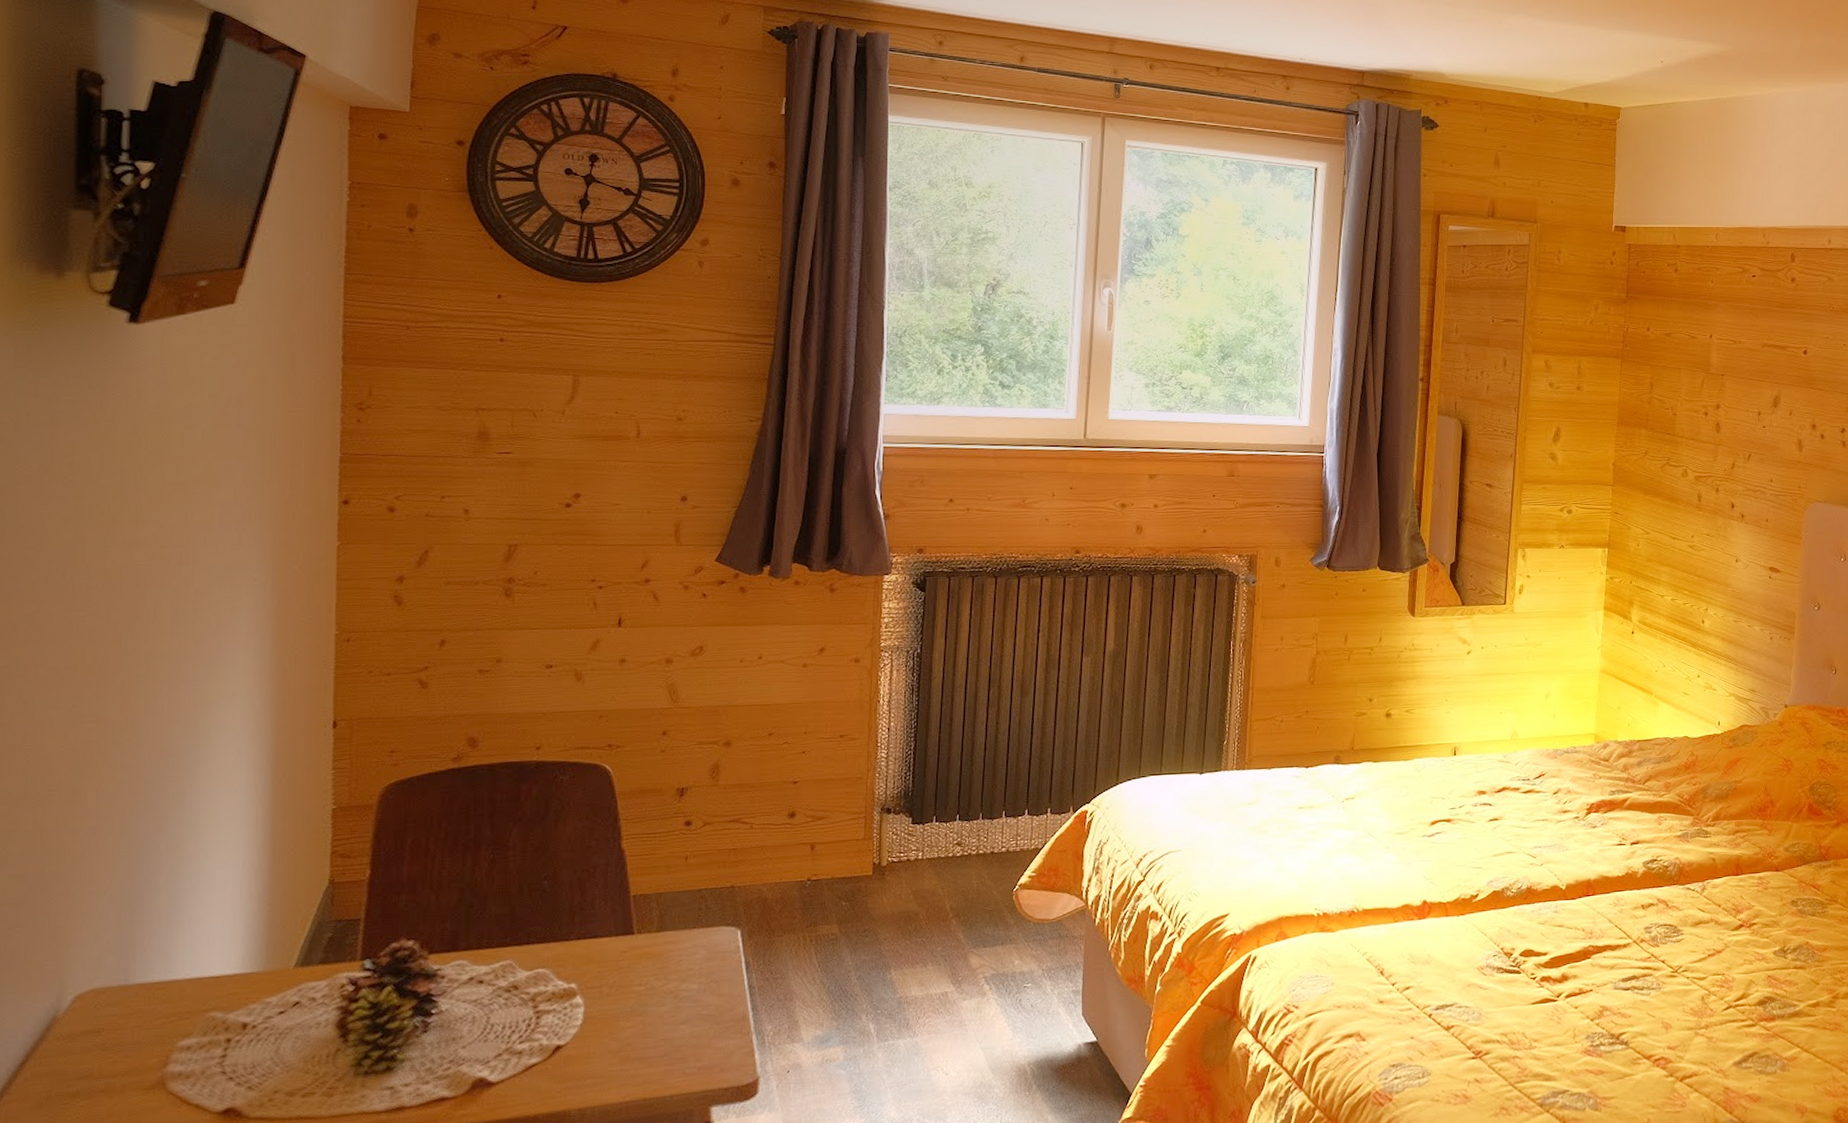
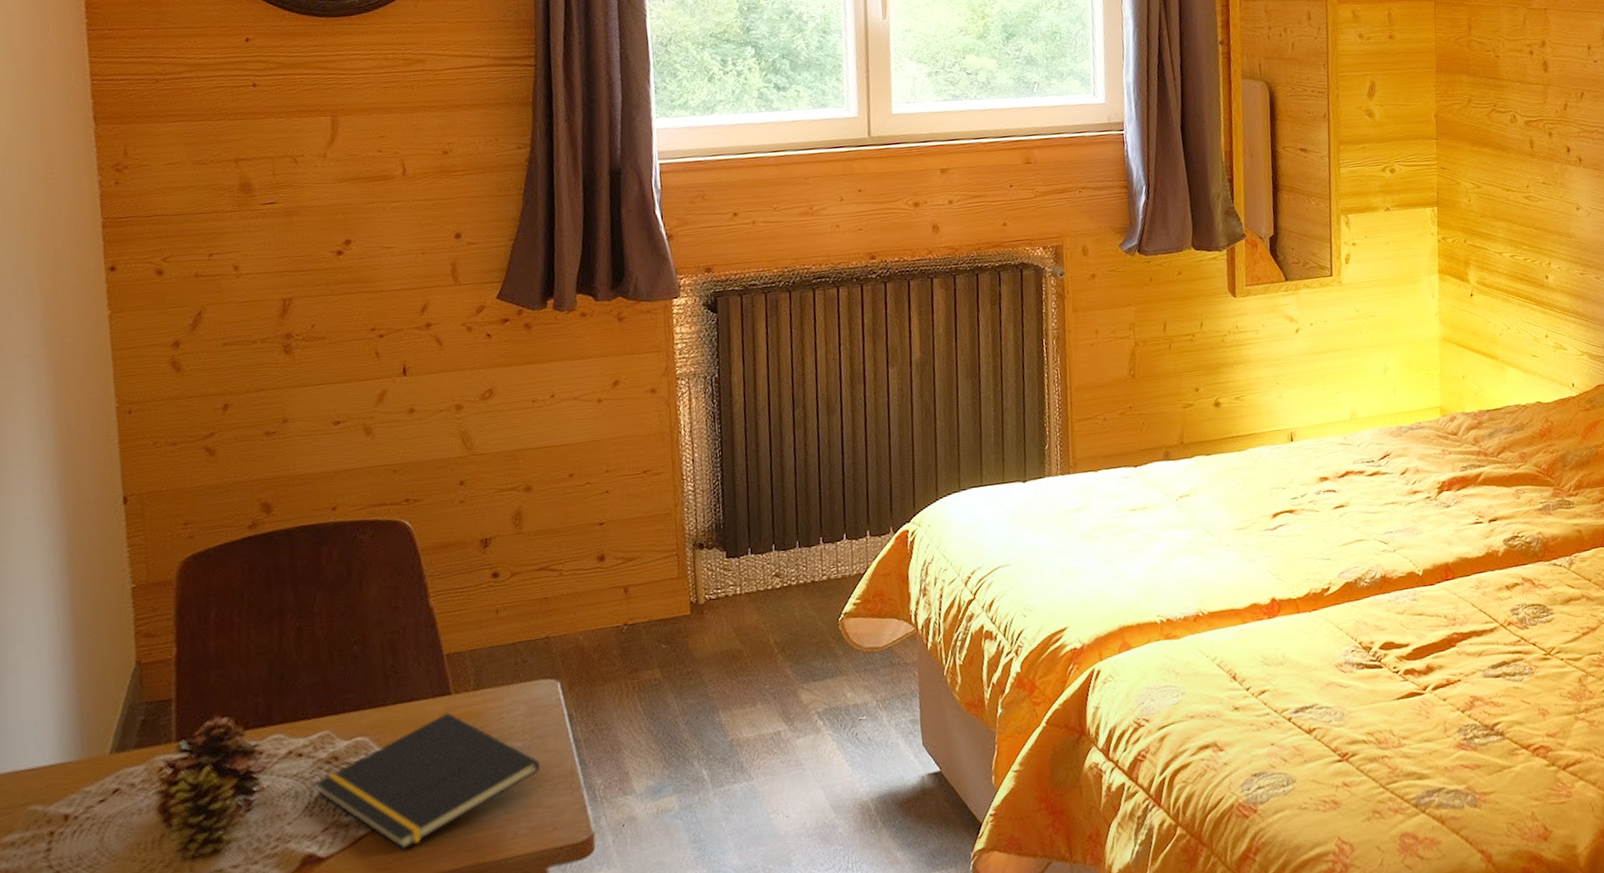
notepad: none [493,951,713,1080] -> present [315,712,540,850]

